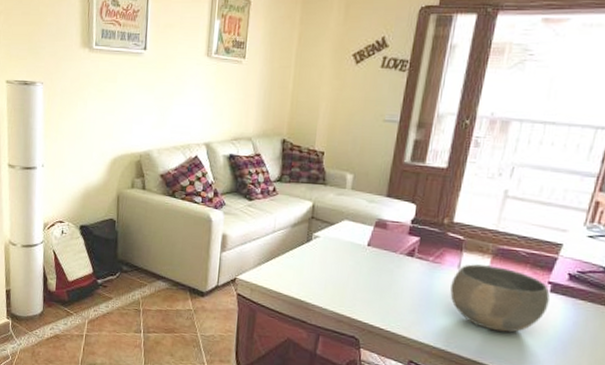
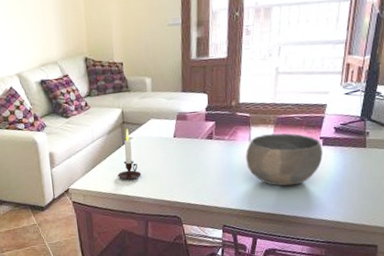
candle: none [294,225,322,284] -> present [117,129,142,180]

